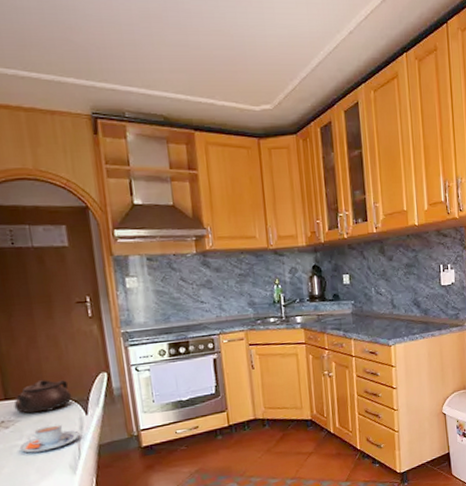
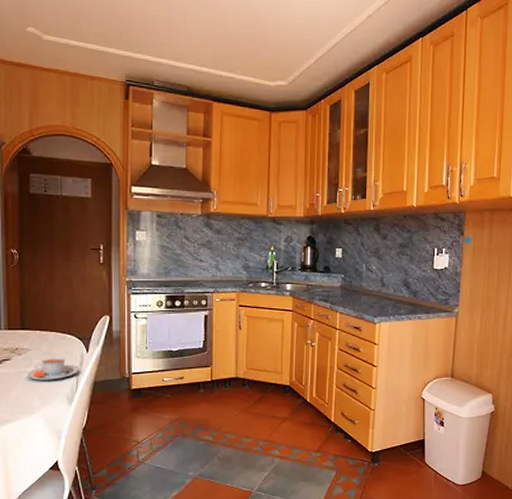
teapot: present [13,379,72,414] -> none [28,316,77,344]

